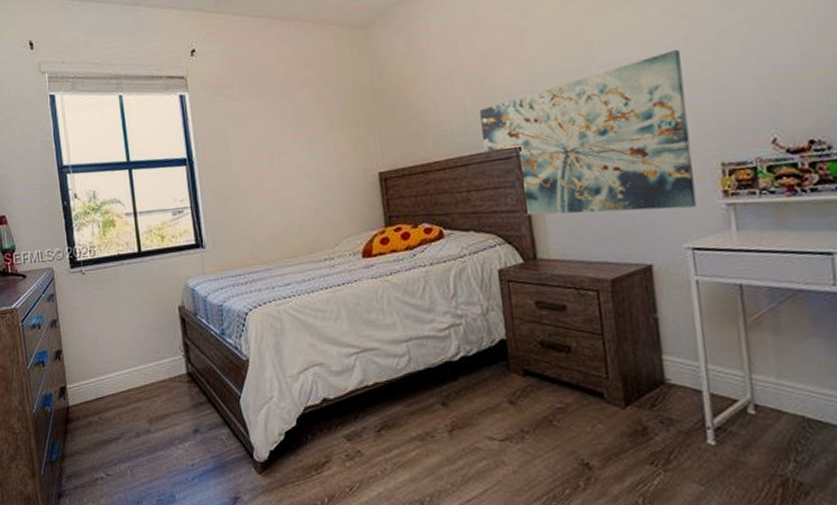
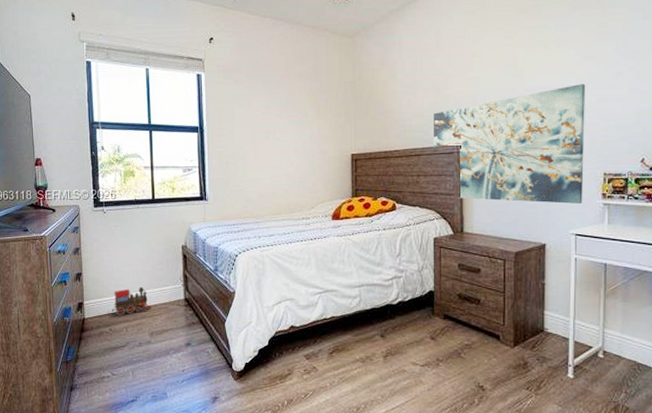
toy train: none [99,361,147,400] -> present [111,286,151,315]

